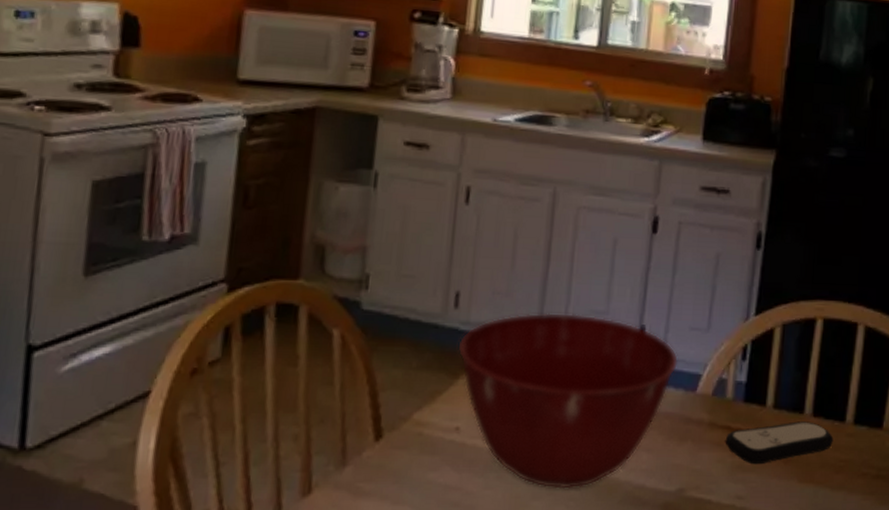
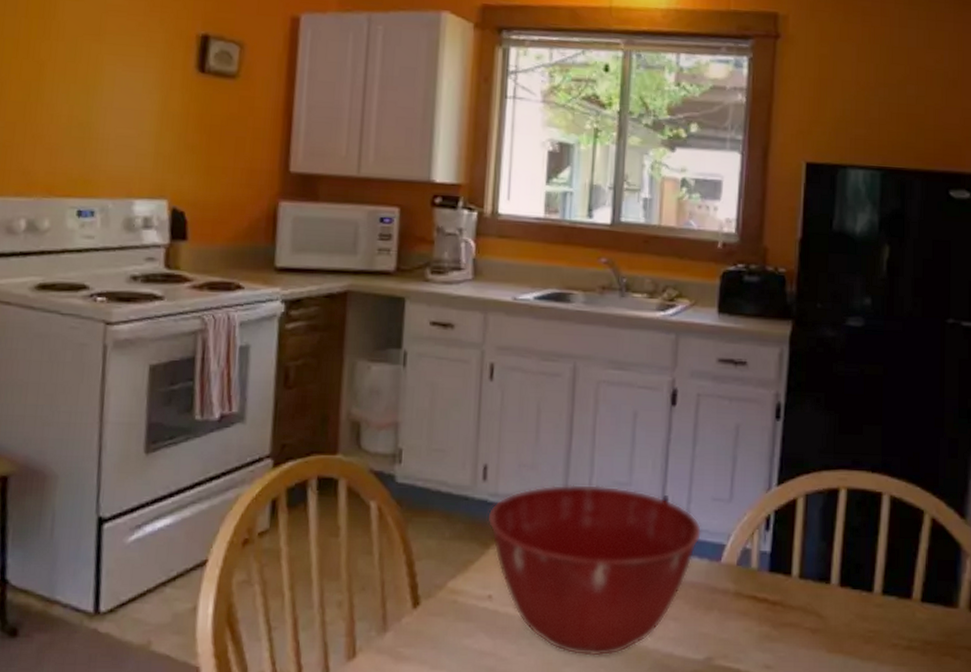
remote control: present [725,421,834,465] -> none [751,591,862,634]

